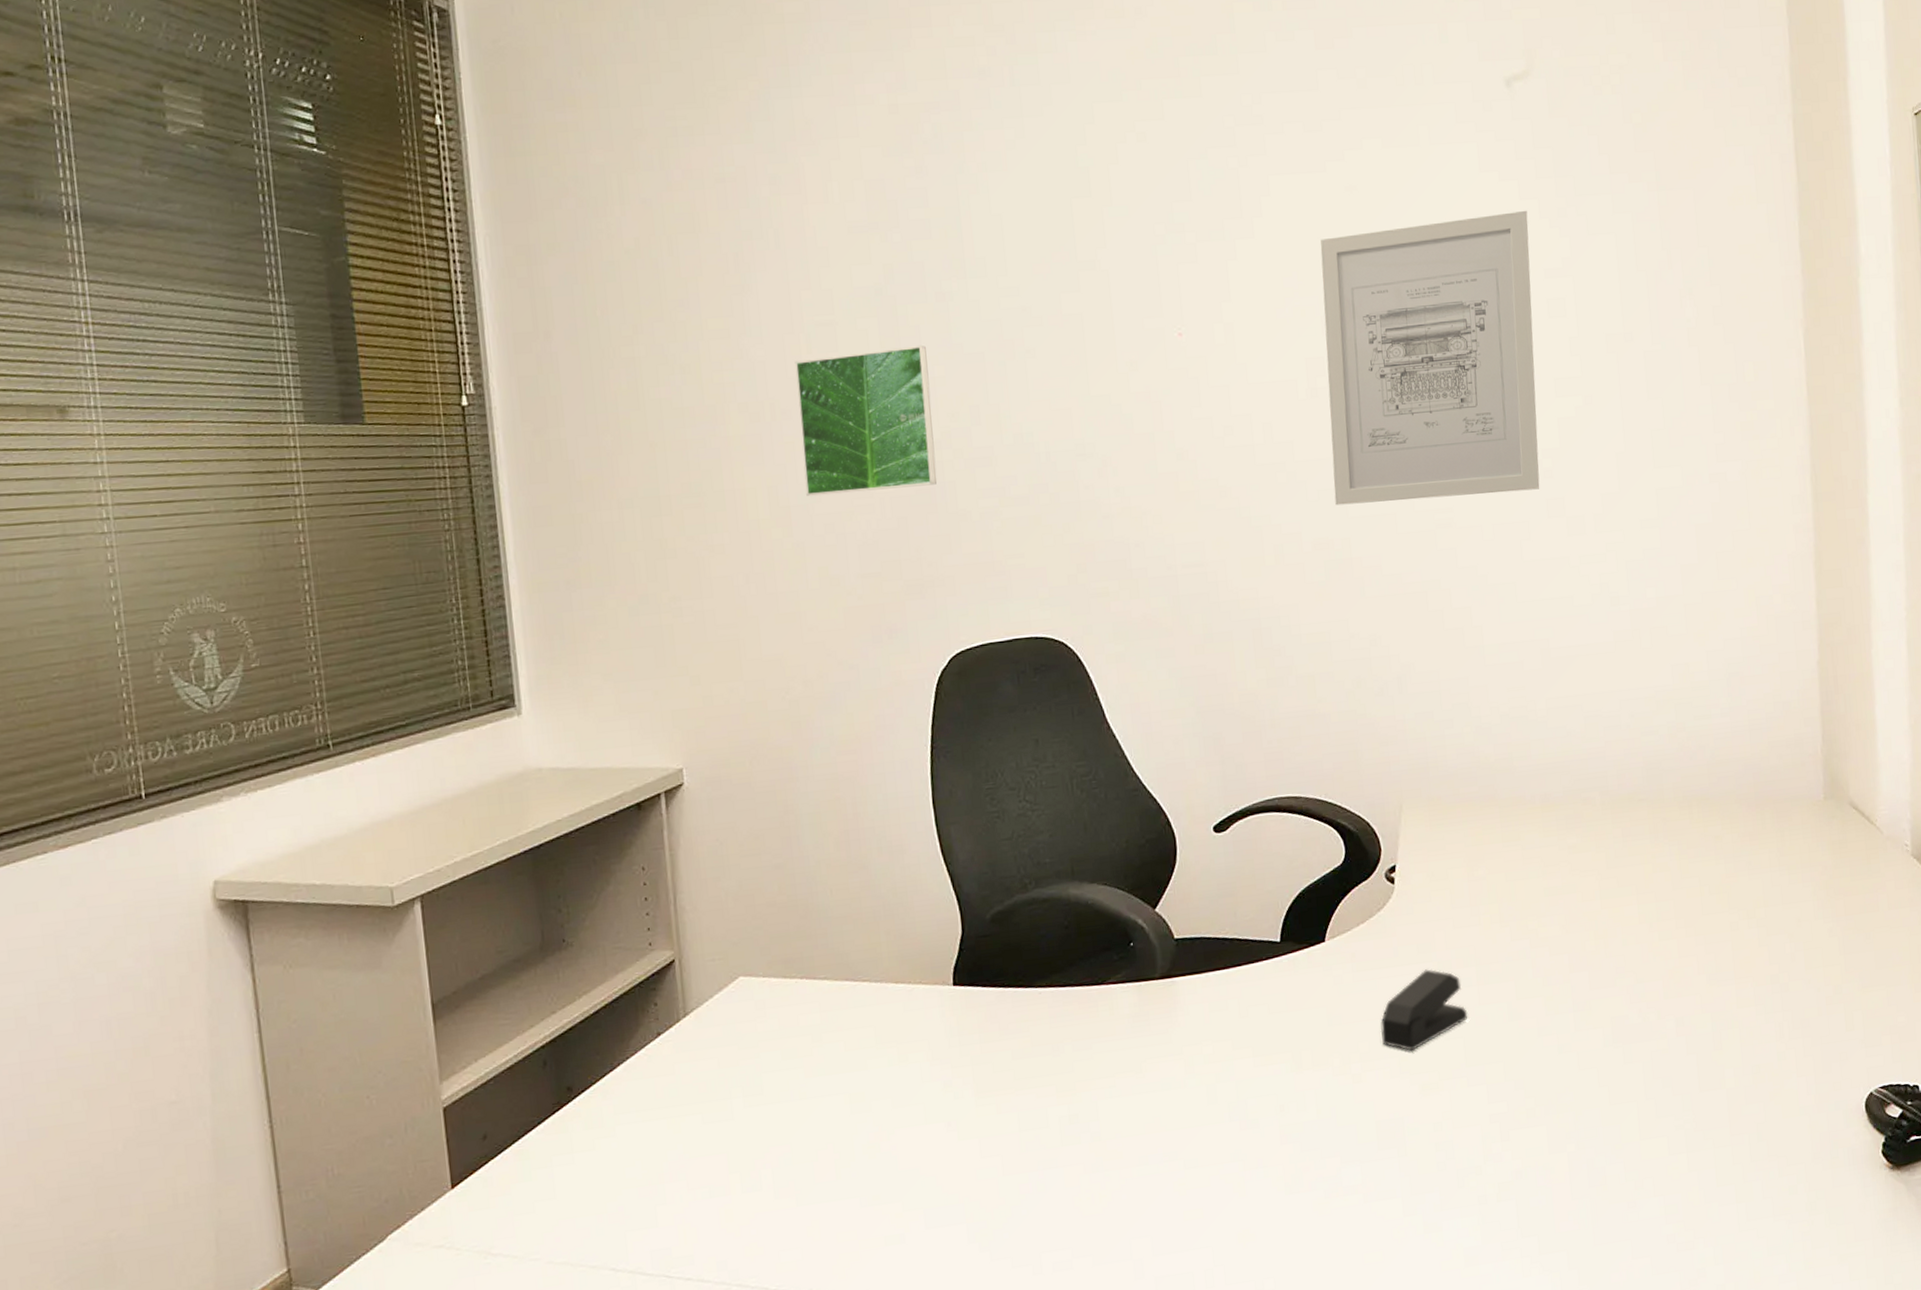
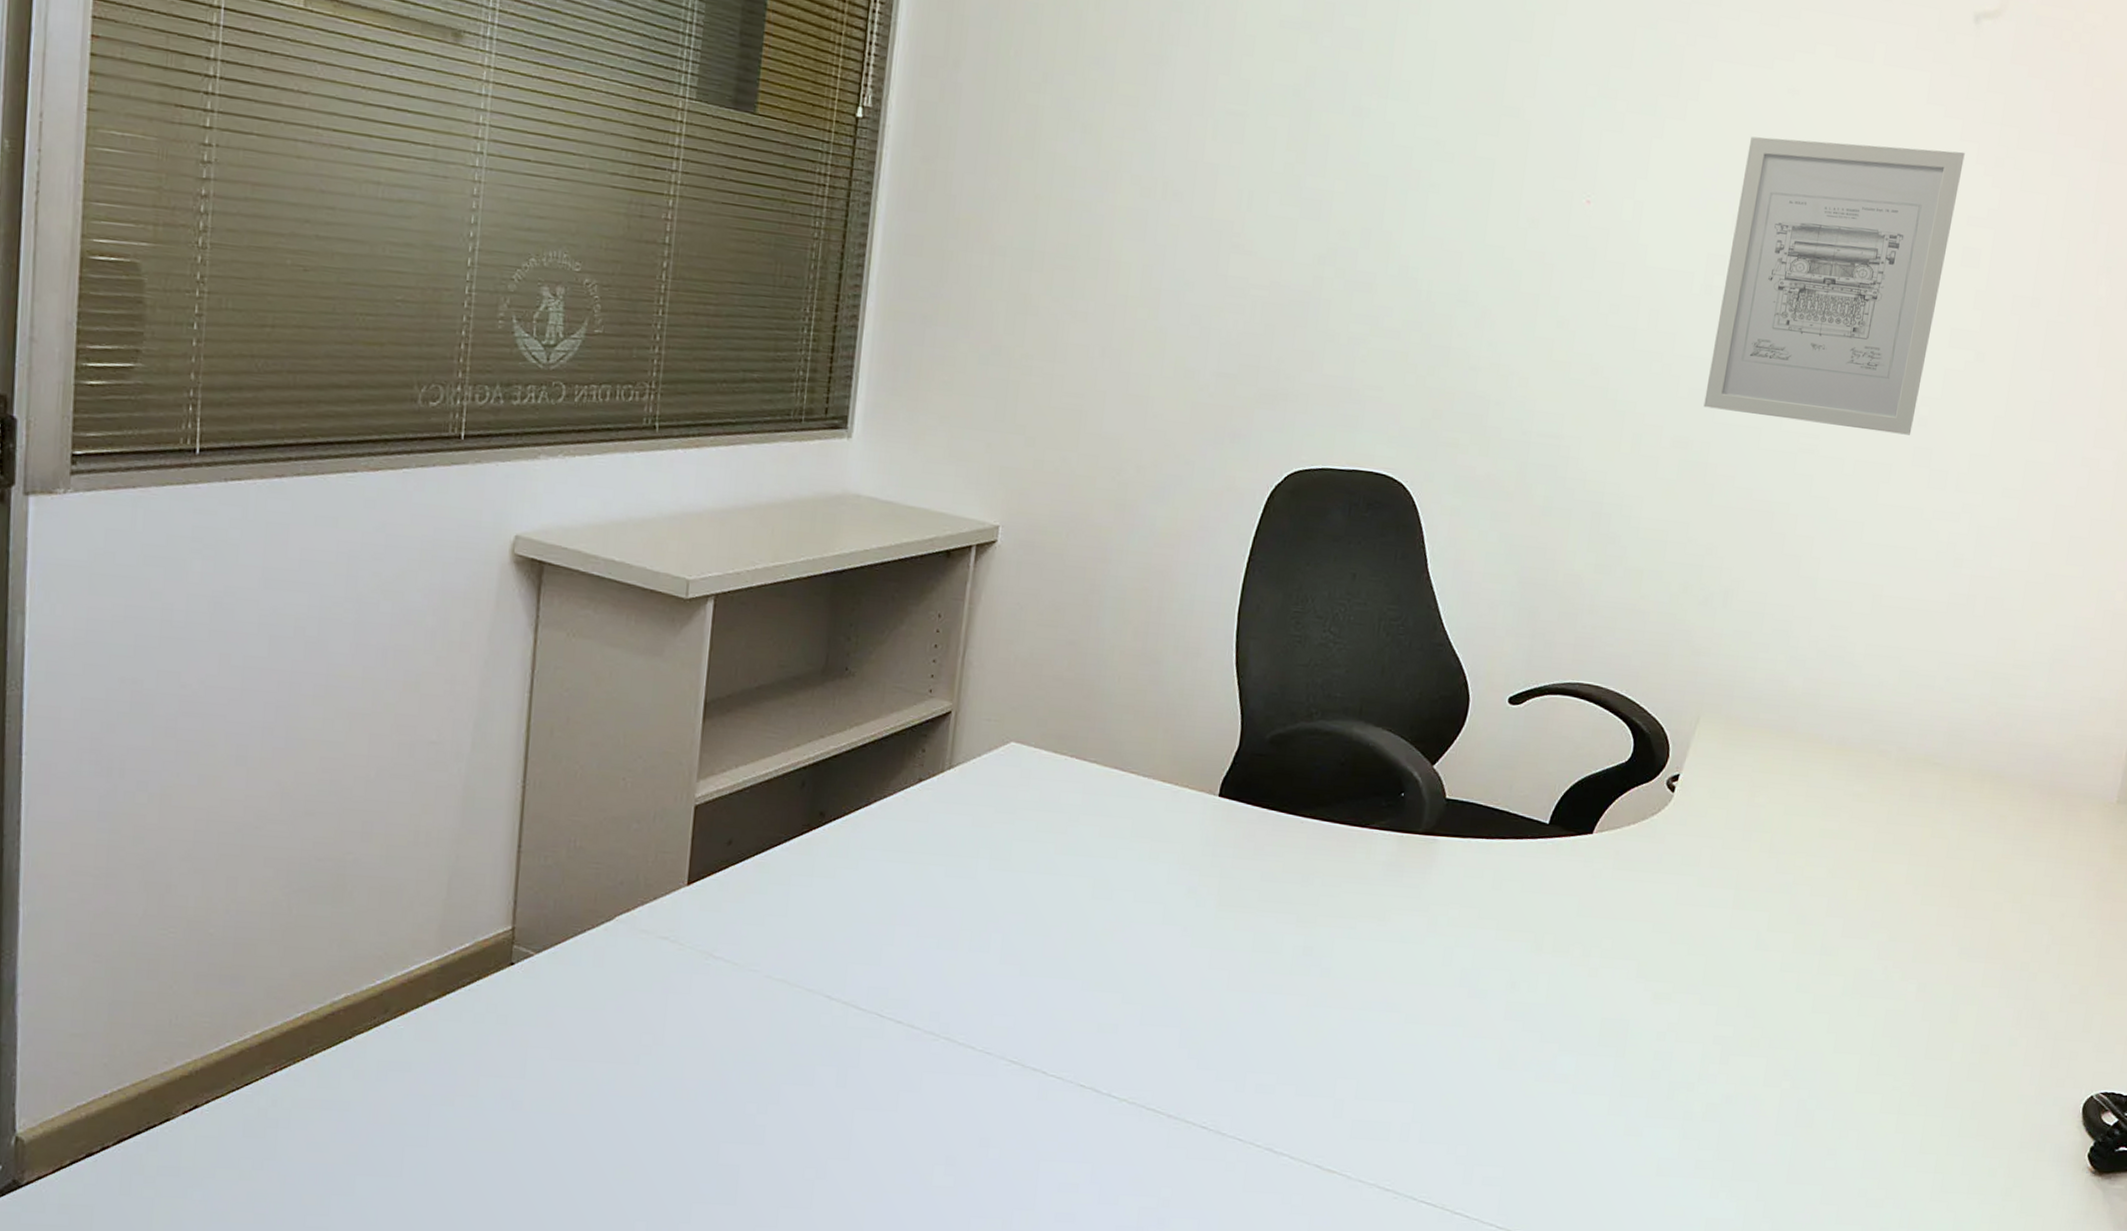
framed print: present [794,344,937,496] -> none [1180,144,1332,299]
stapler: present [1380,969,1468,1052] -> none [1626,882,1717,959]

